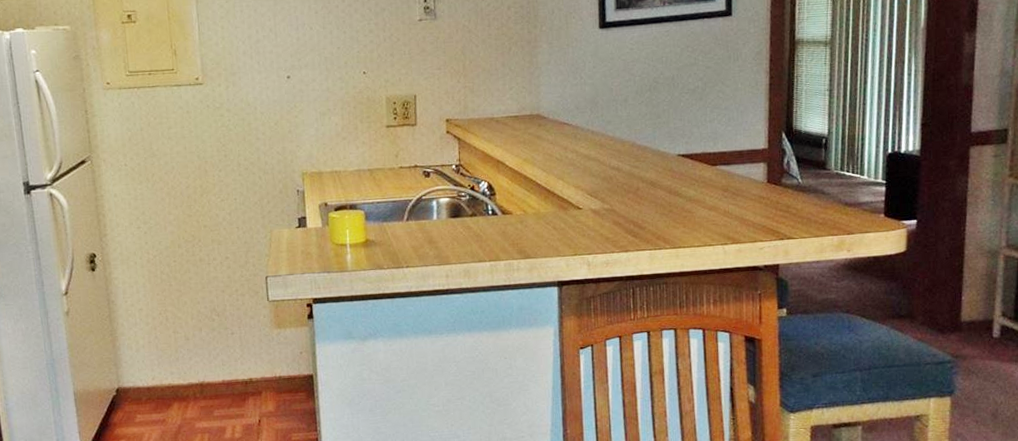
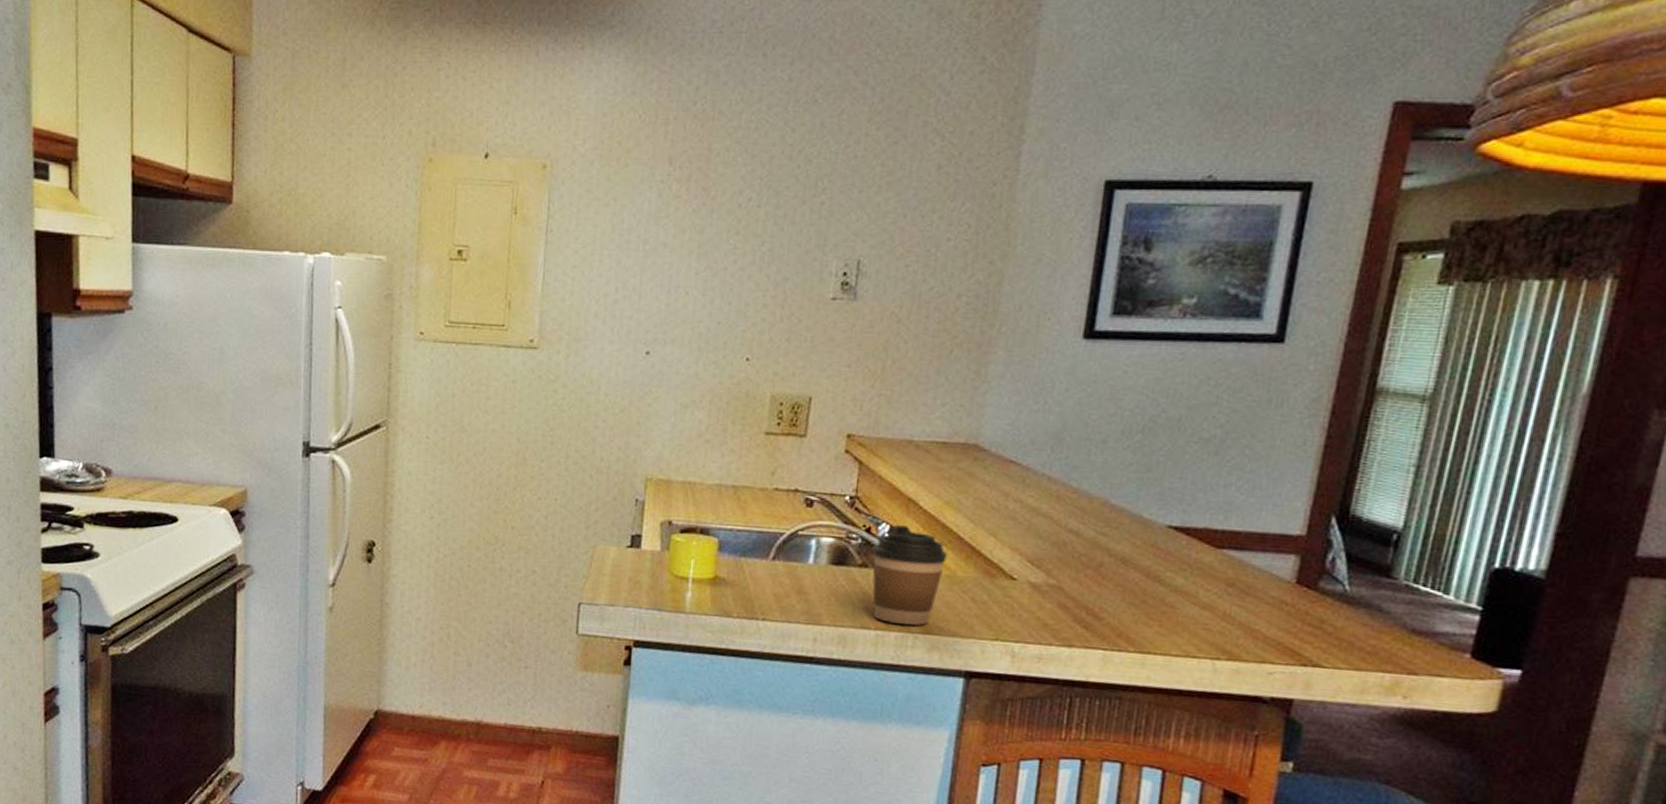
coffee cup: none [478,181,531,255] -> present [872,525,947,626]

